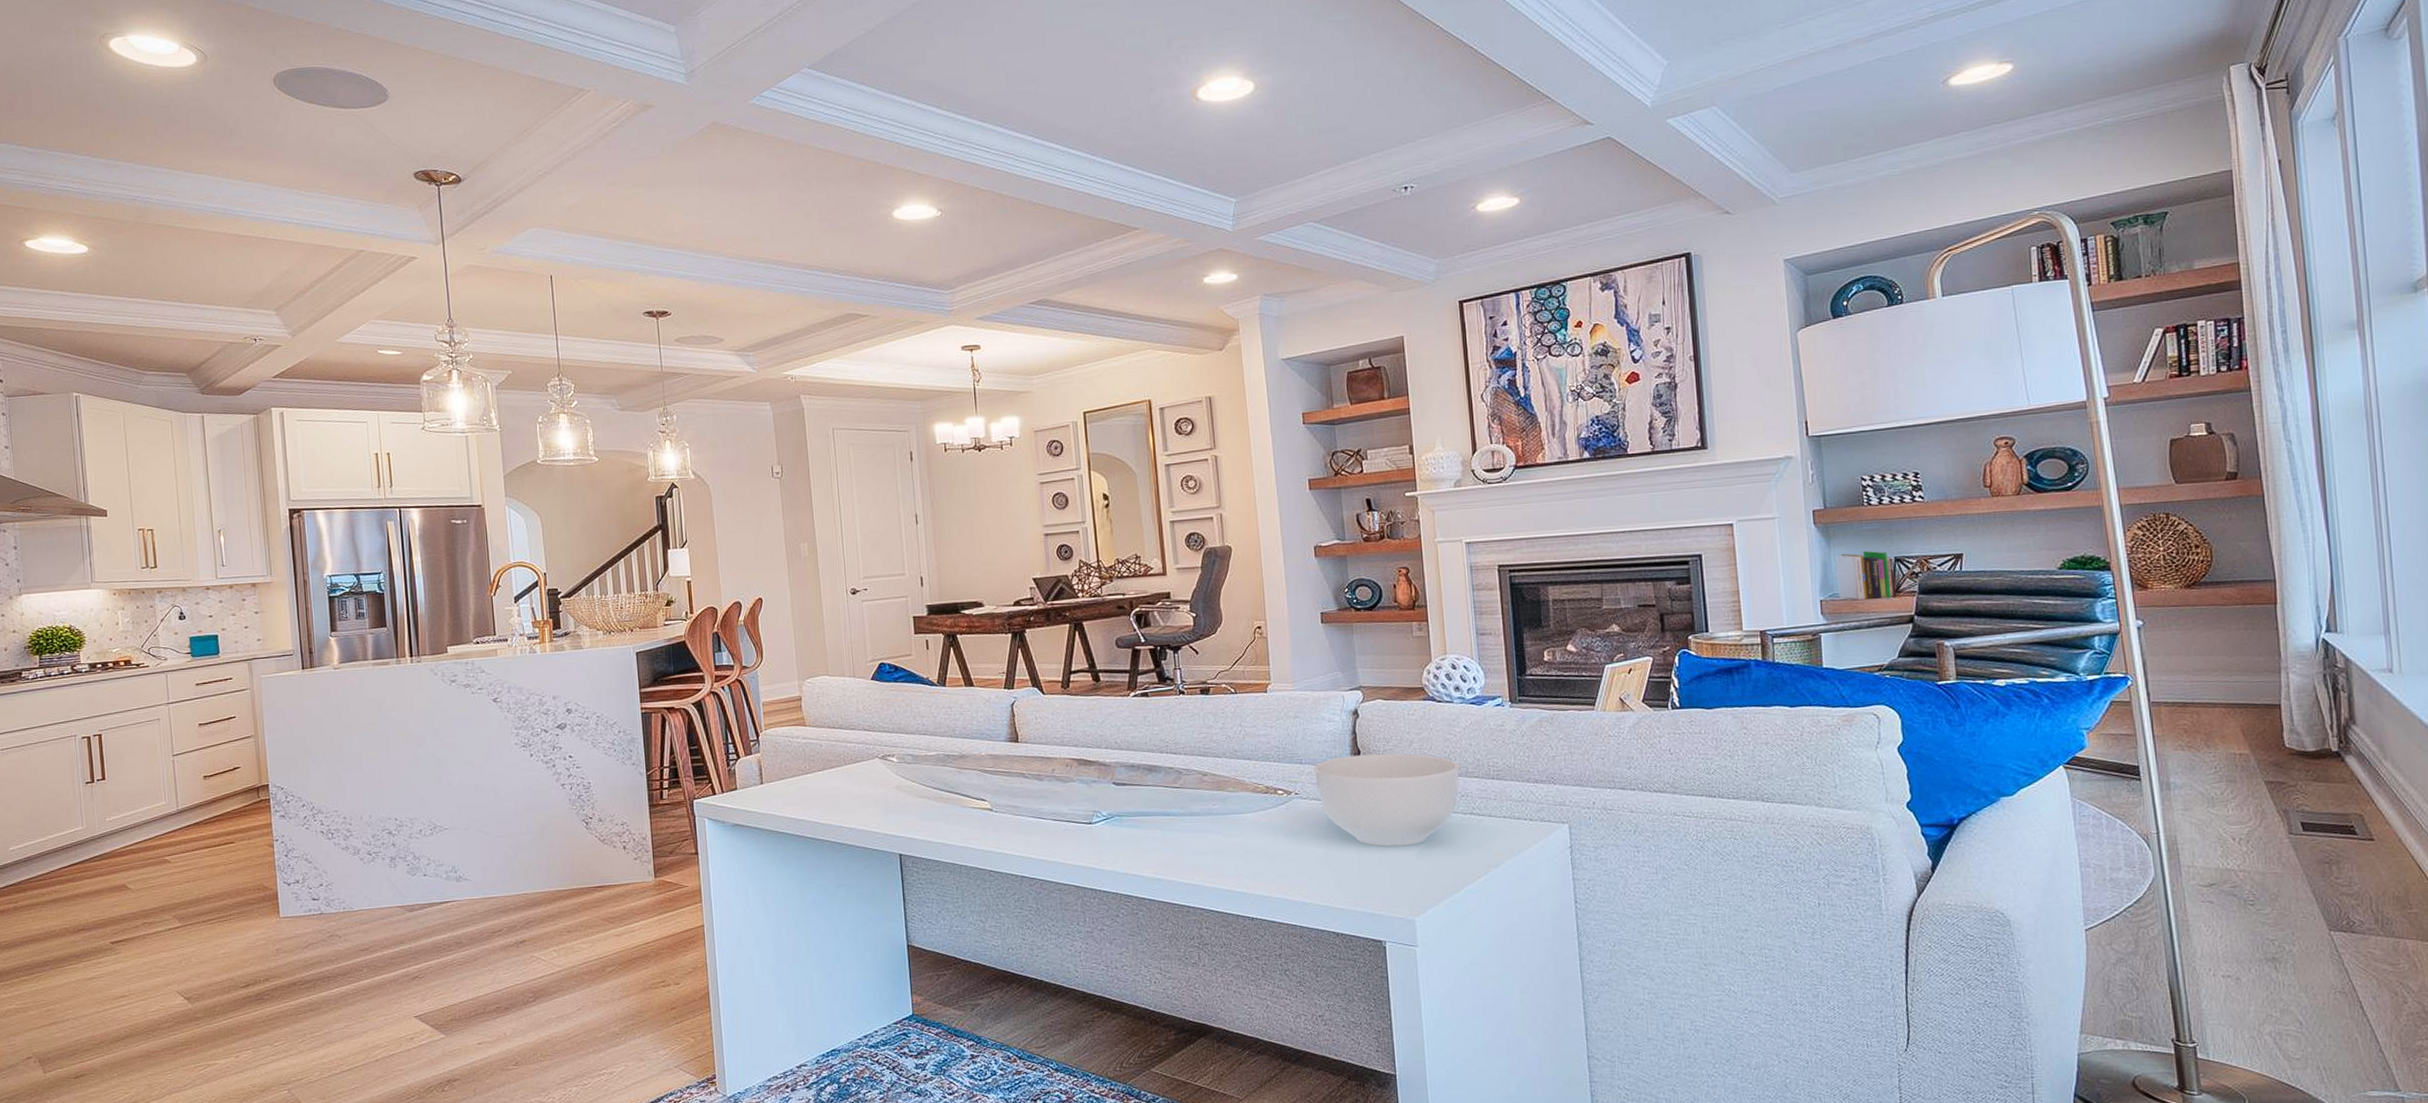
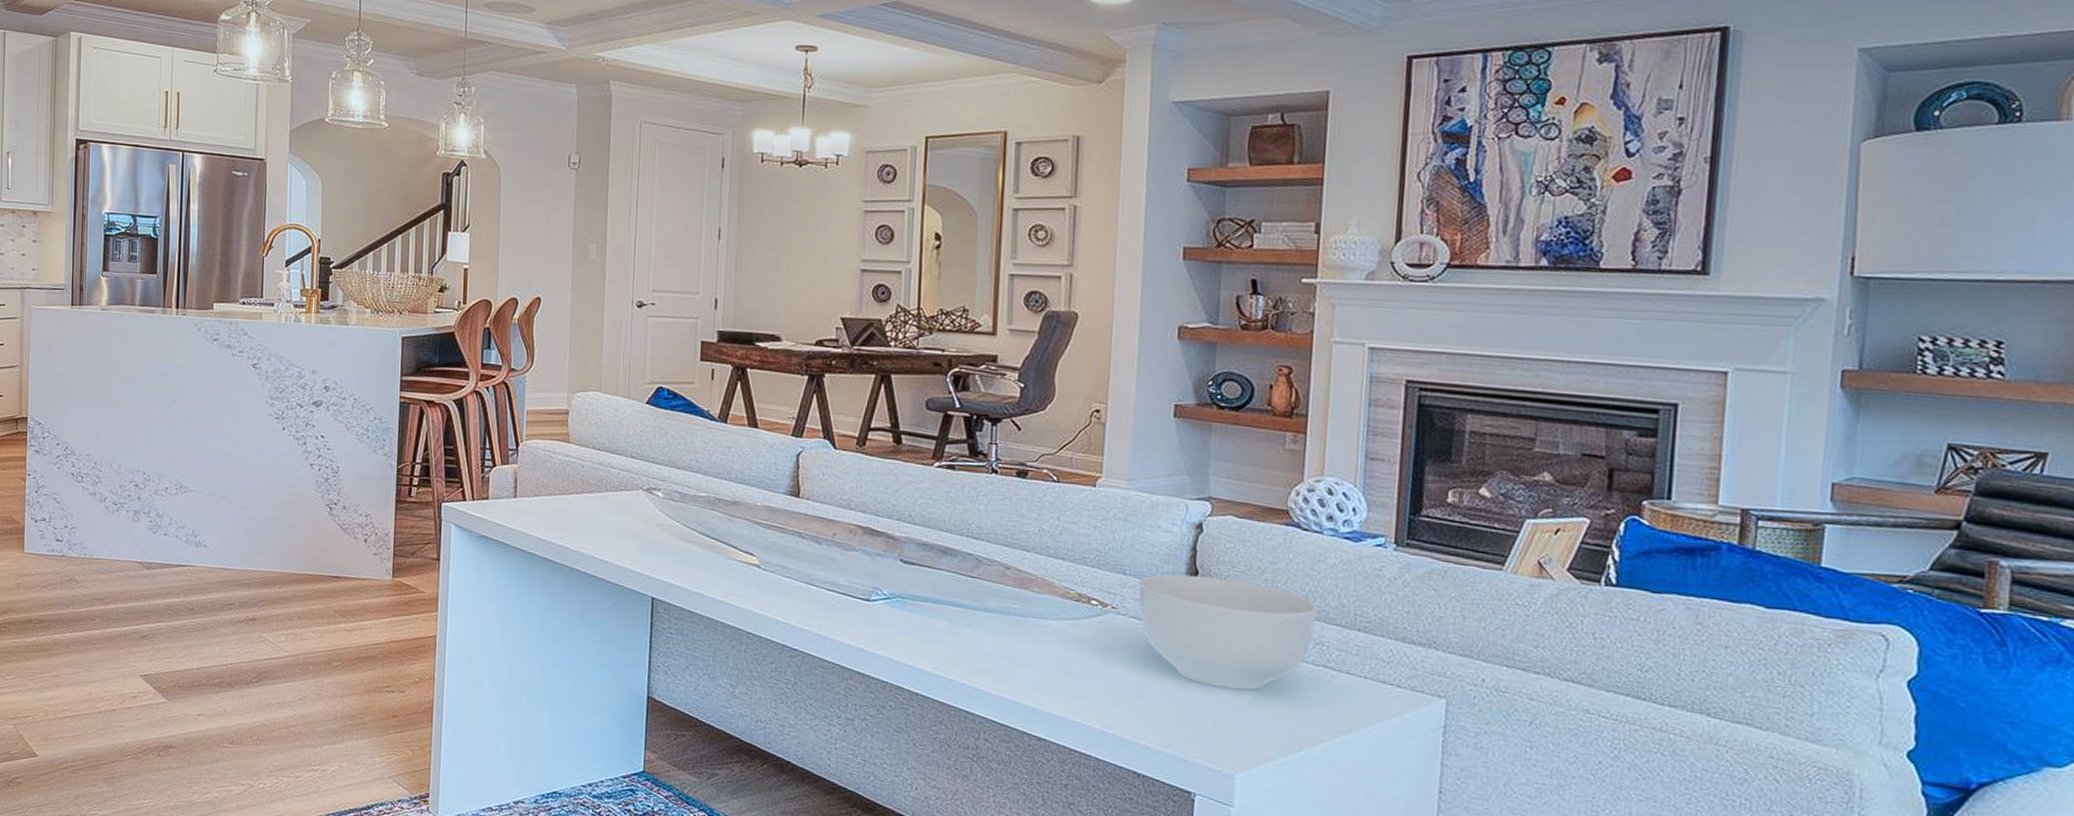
books: present [1835,550,1897,601] -> none [1858,429,1945,495]

